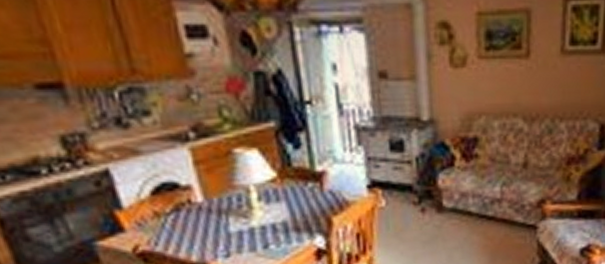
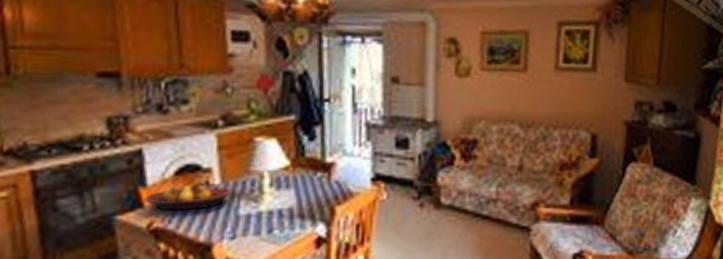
fruit bowl: none [123,203,217,234] -> present [144,185,231,211]

